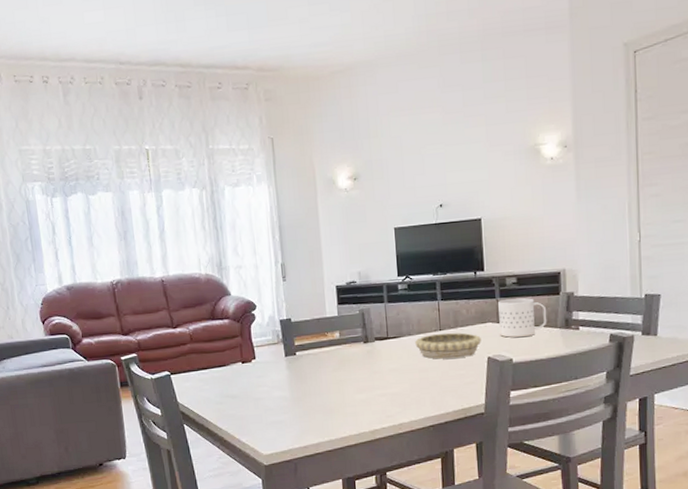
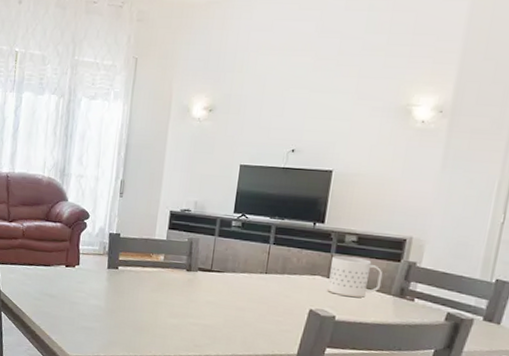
decorative bowl: present [415,332,481,359] -> none [237,276,307,305]

